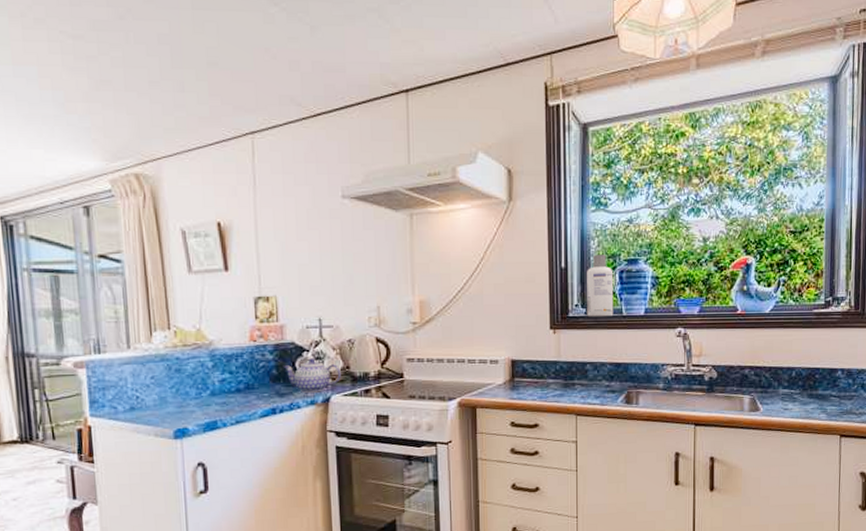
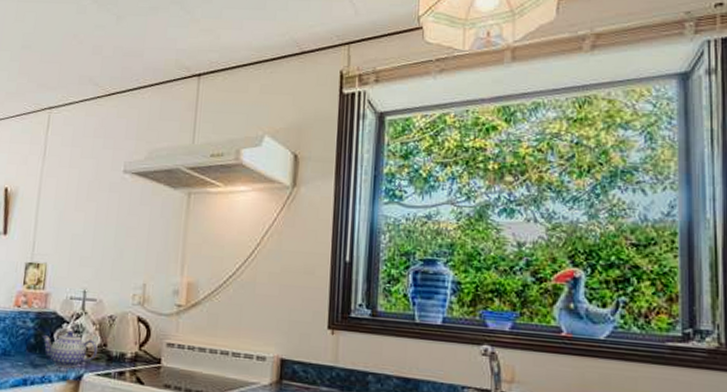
screw cap bottle: present [587,255,614,317] -> none [372,251,406,323]

